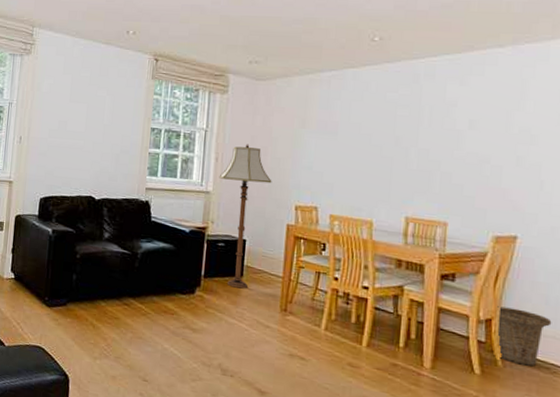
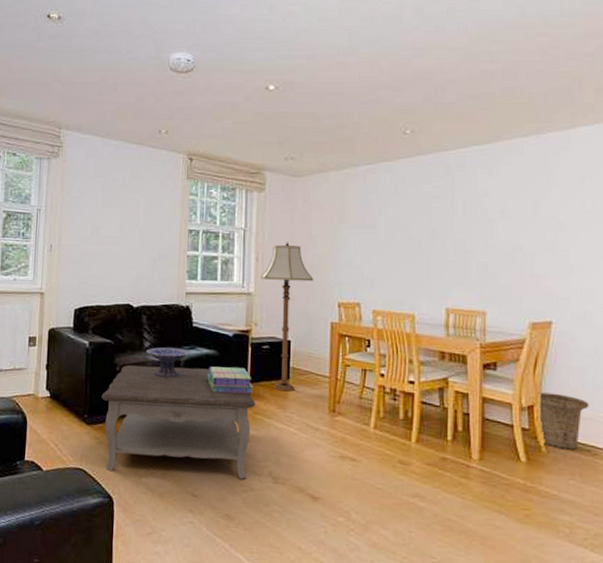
coffee table: none [62,253,209,369] -> present [101,365,256,480]
decorative bowl: none [105,238,147,269] -> present [145,347,189,378]
stack of books: none [162,259,207,289] -> present [206,366,254,394]

